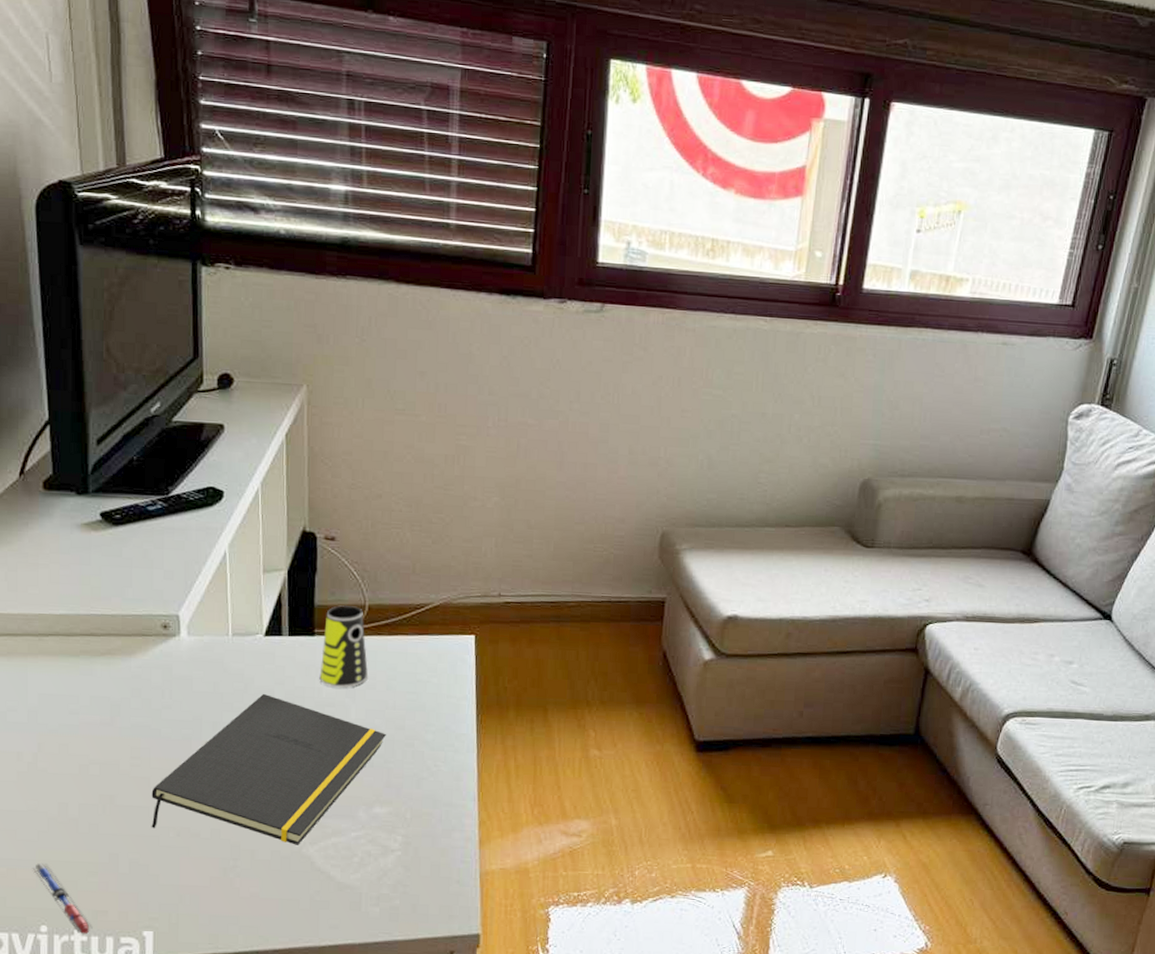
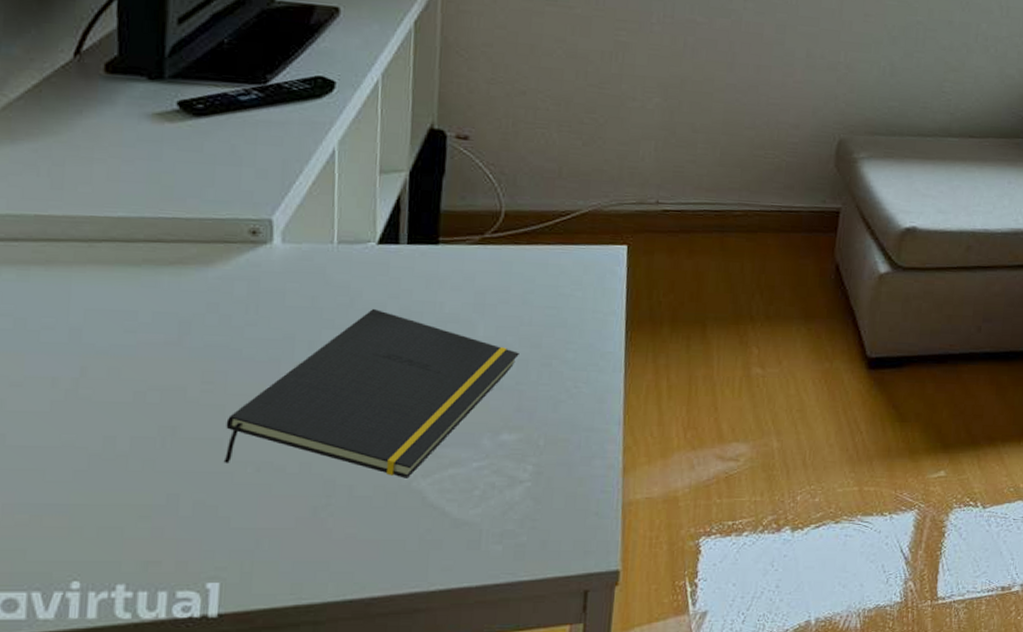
pen: present [32,863,93,935] -> none [64,508,141,590]
cup: present [319,605,368,688] -> none [442,211,501,303]

